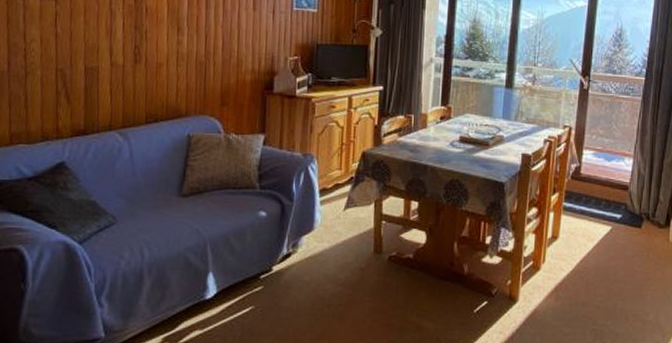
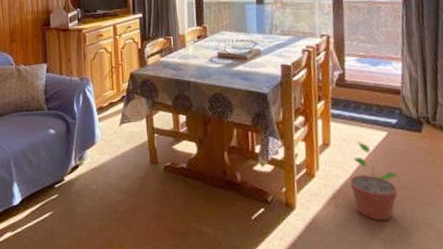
potted plant: none [571,235,617,313] -> present [350,142,400,221]

